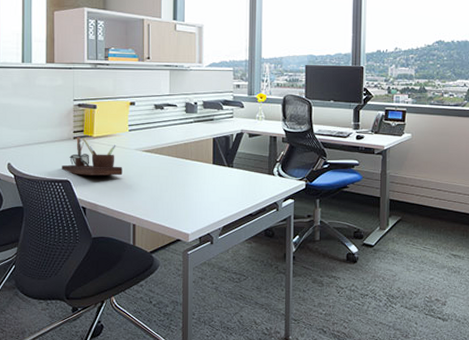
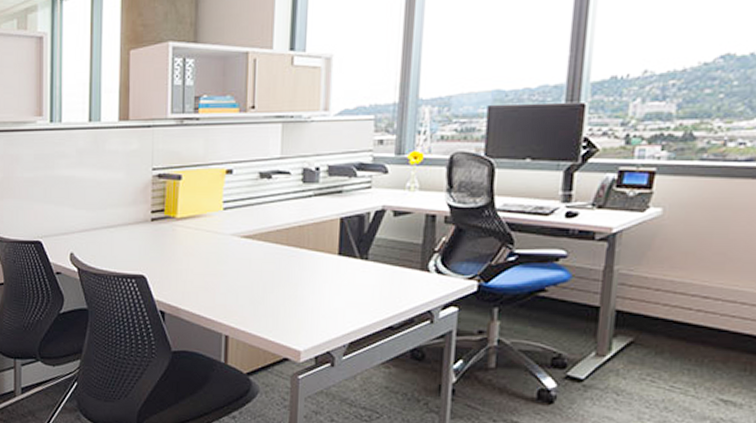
desk organizer: present [62,137,123,176] -> none [136,219,214,270]

